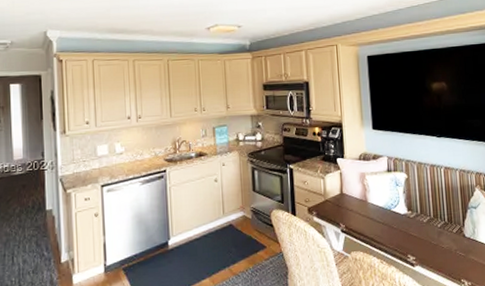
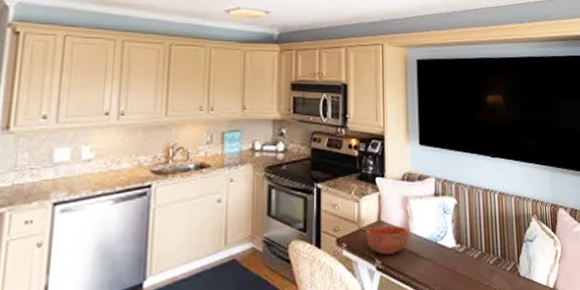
bowl: none [331,196,367,221] -> present [366,225,408,256]

